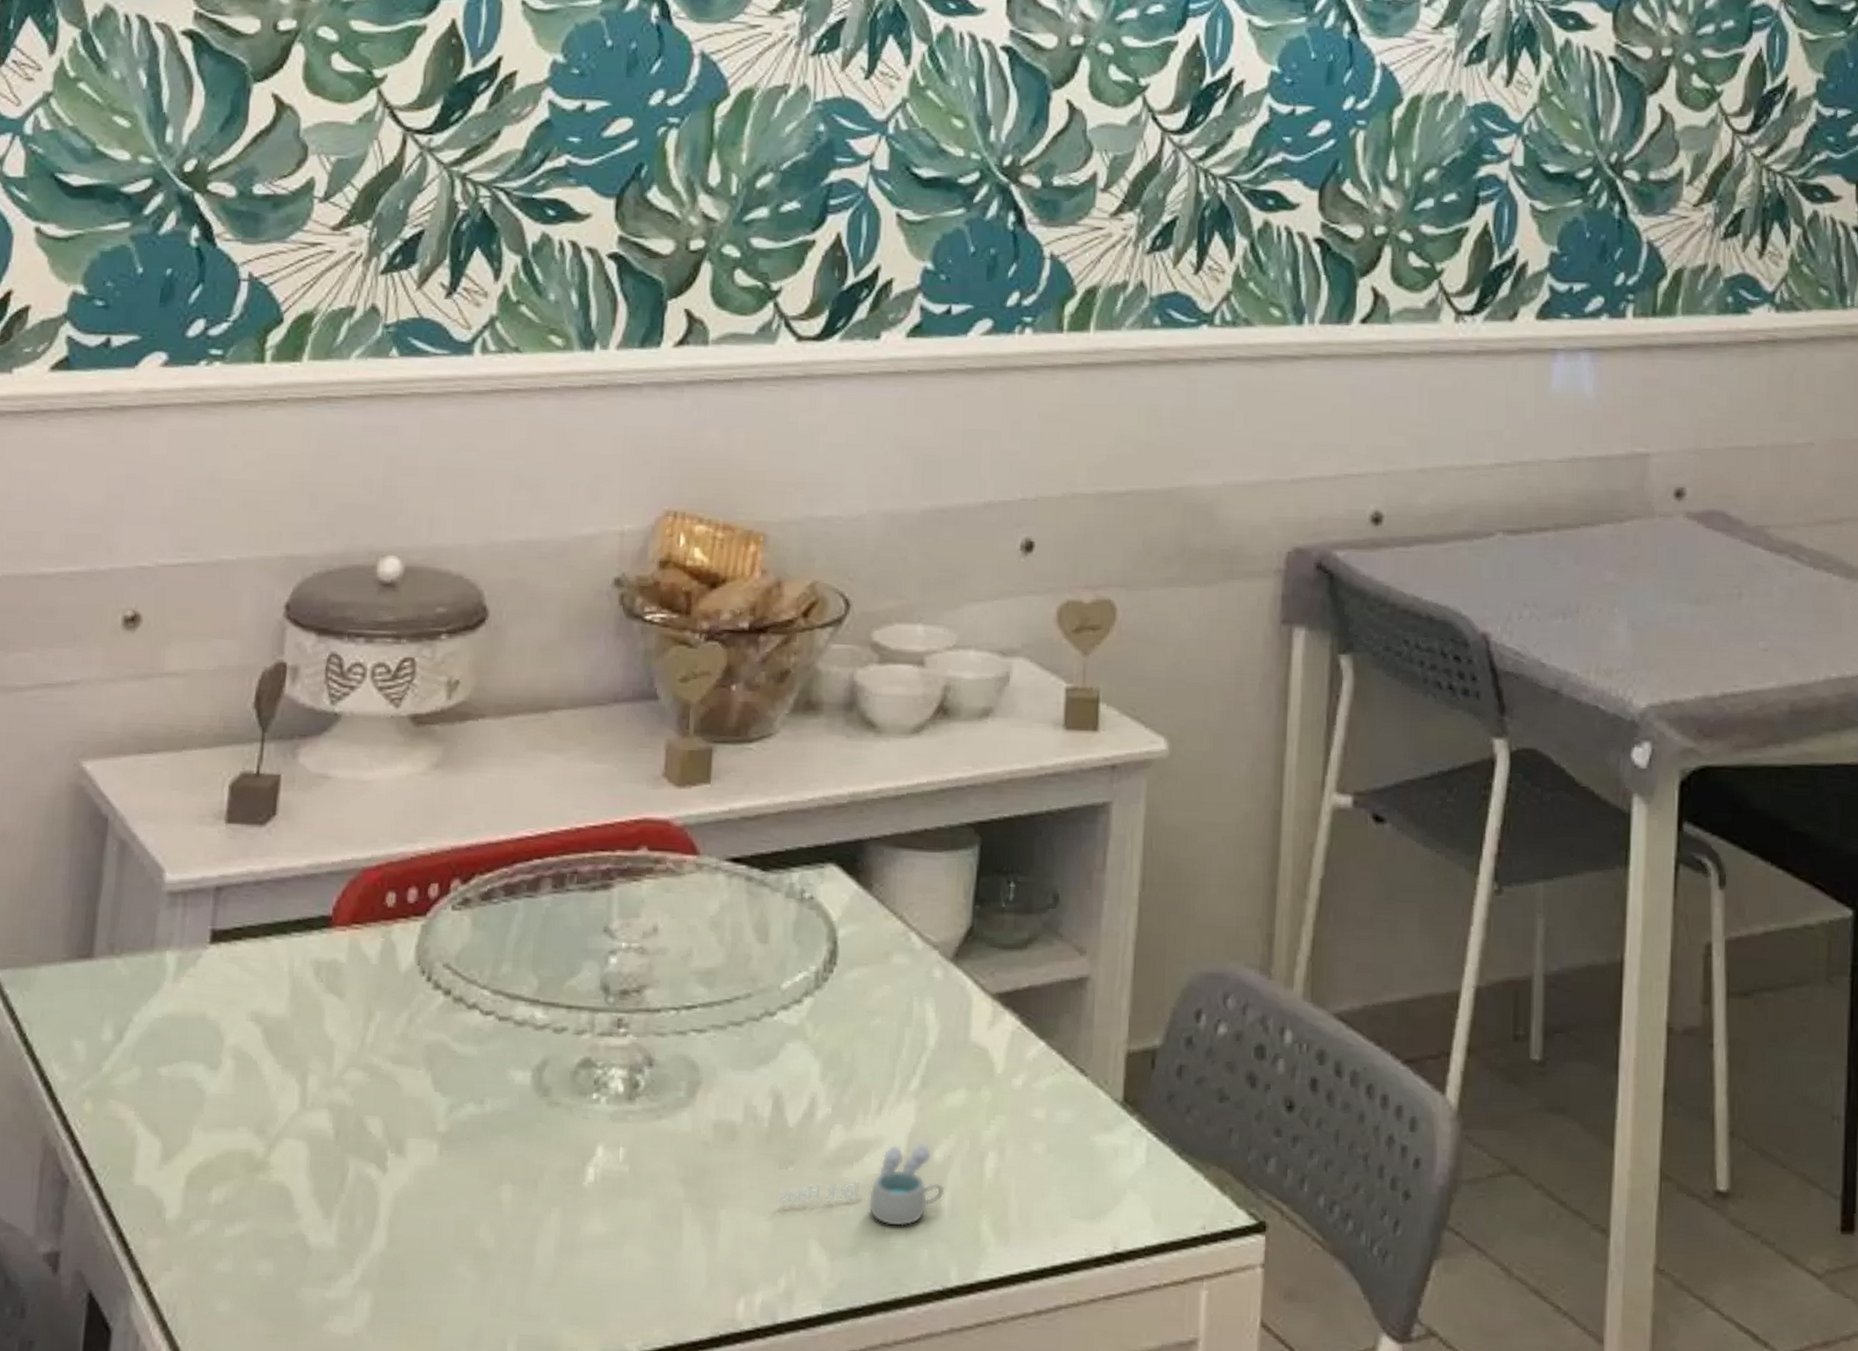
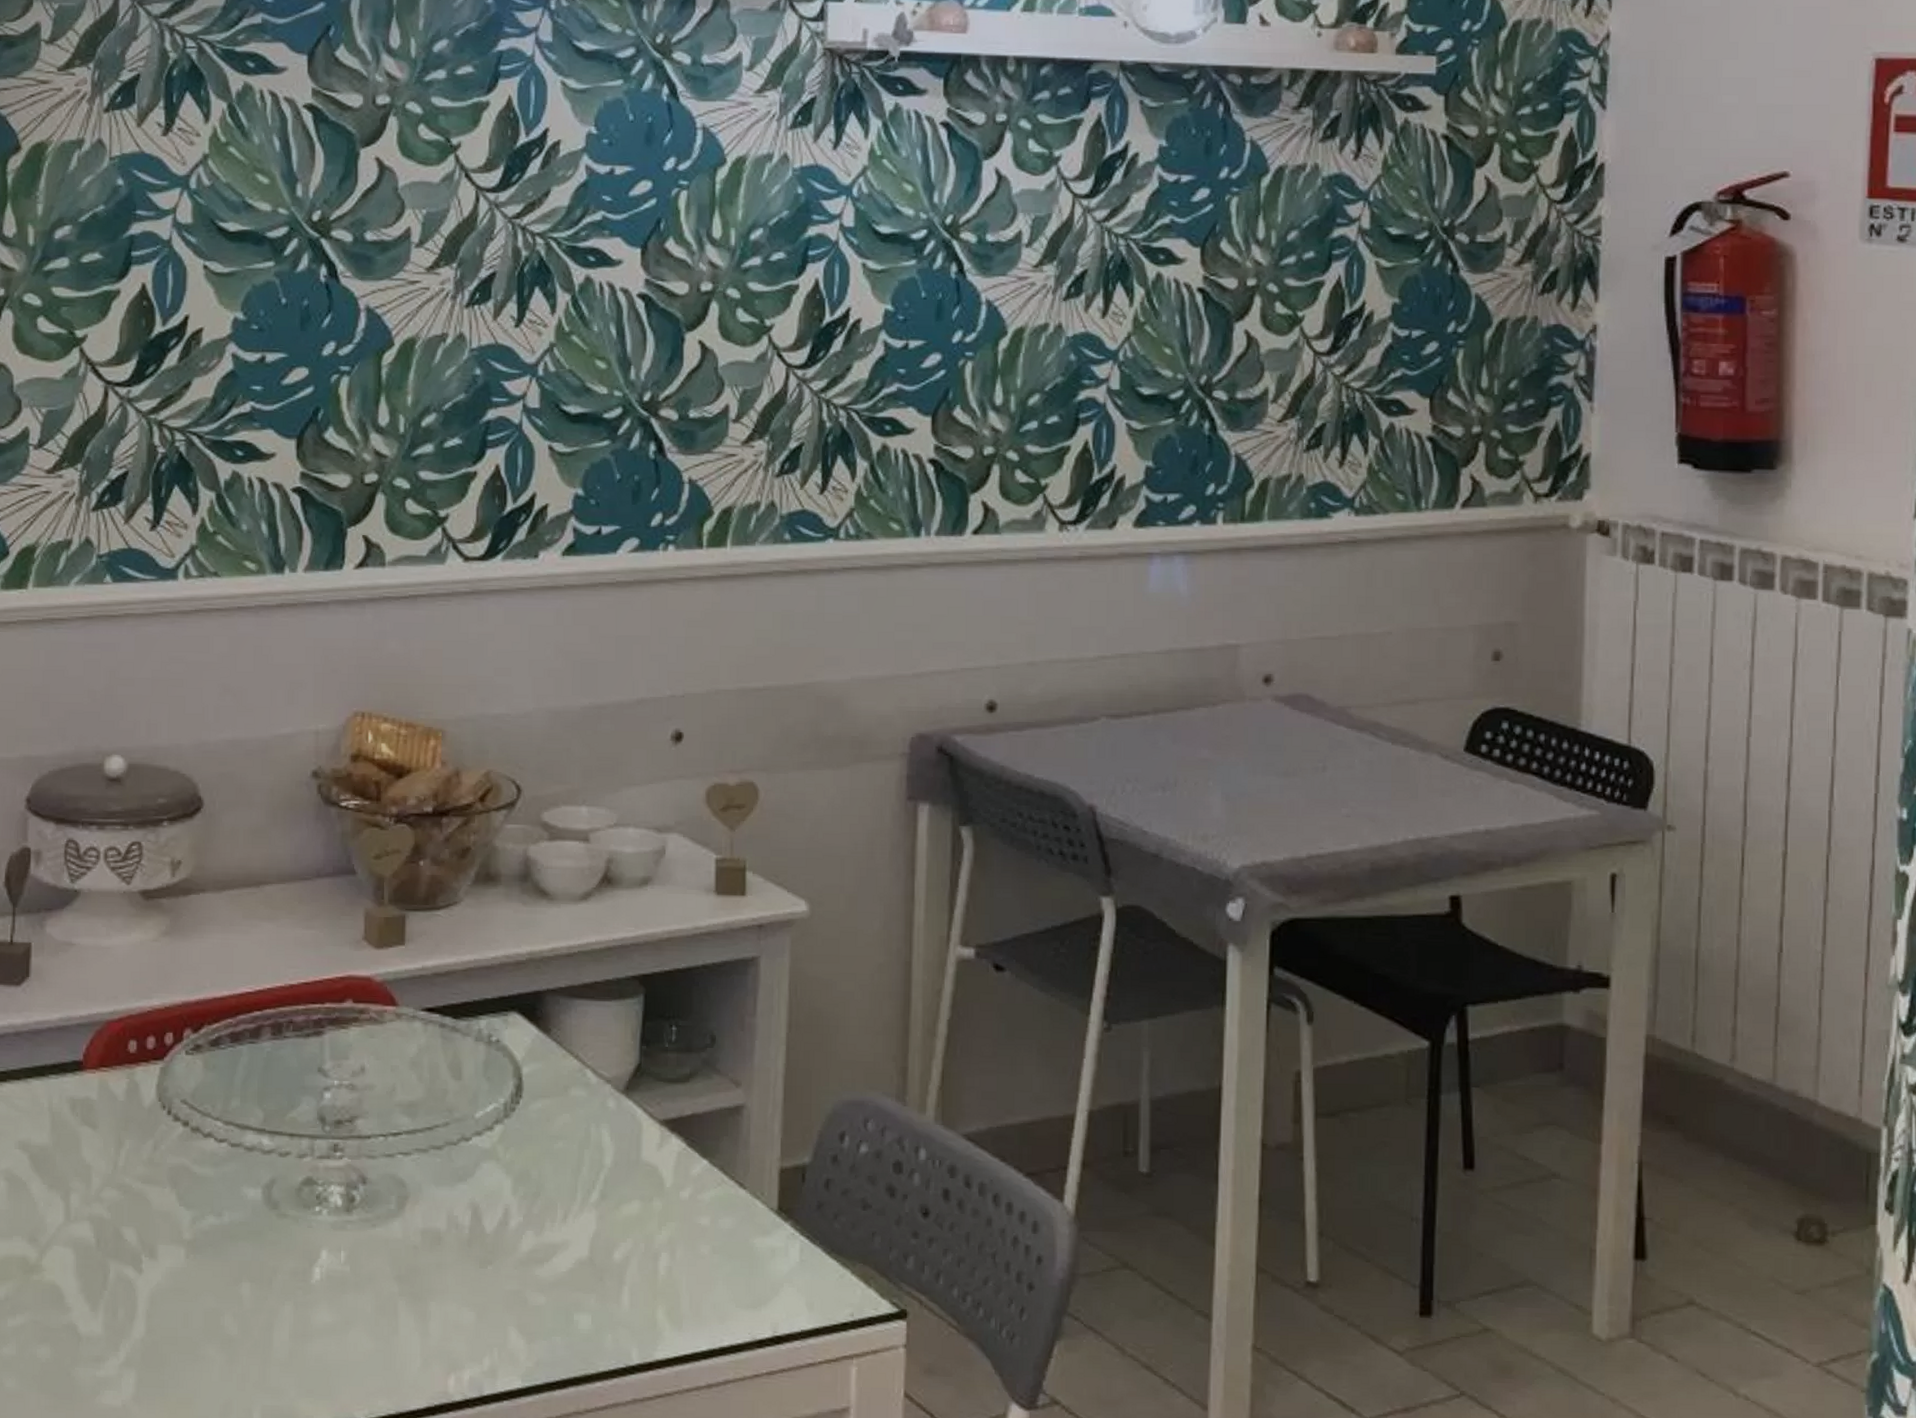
cup: present [778,1142,945,1227] -> none [480,1245,624,1316]

